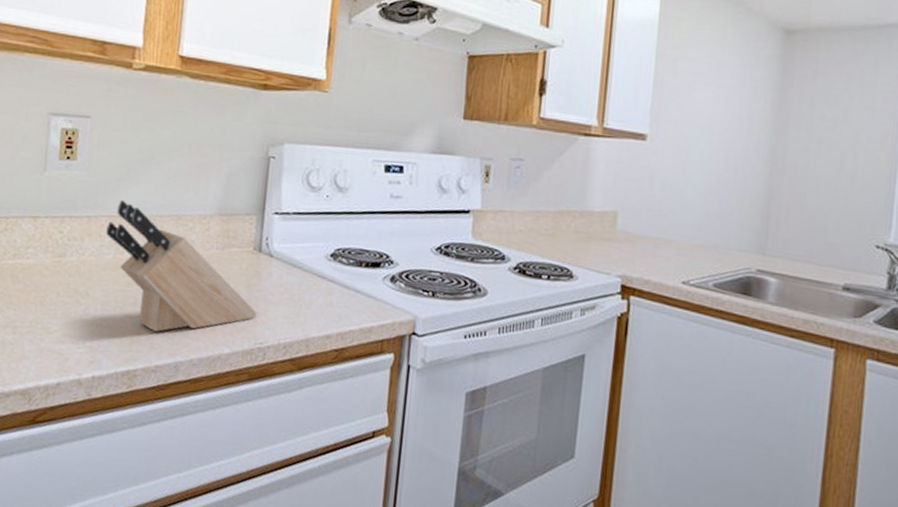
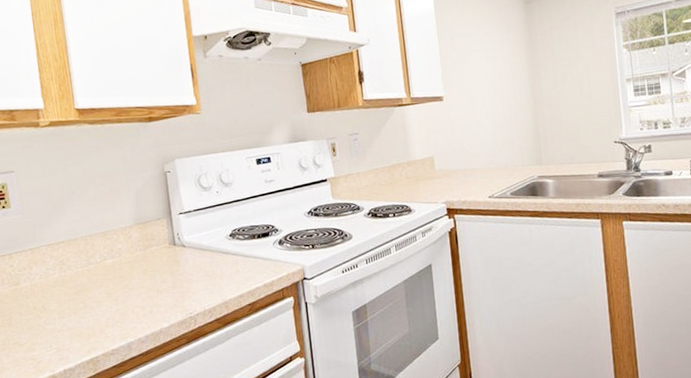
knife block: present [106,199,257,332] -> none [48,230,183,324]

